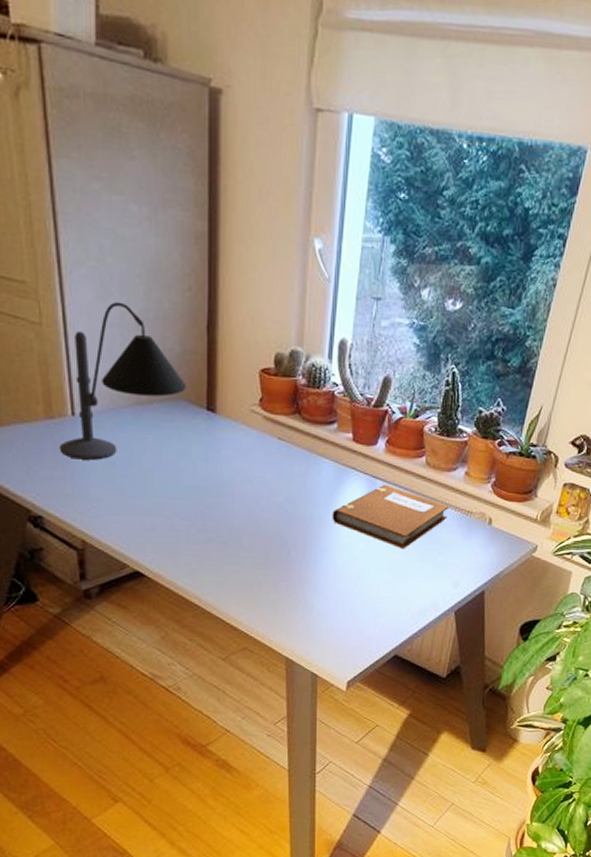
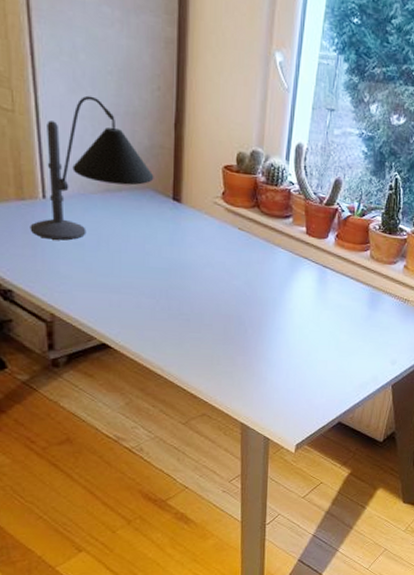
notebook: present [332,484,449,549] -> none [285,273,390,331]

